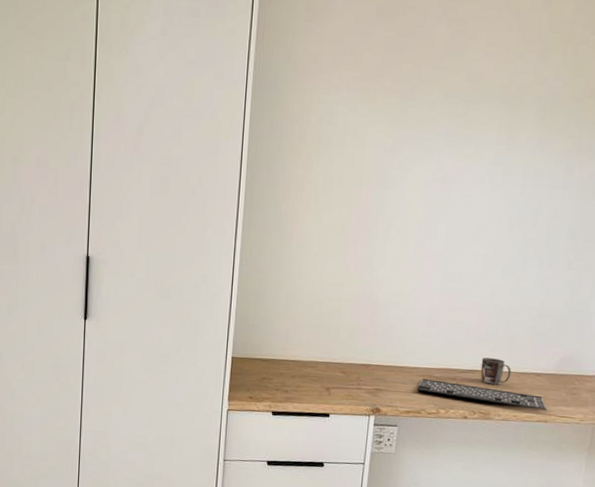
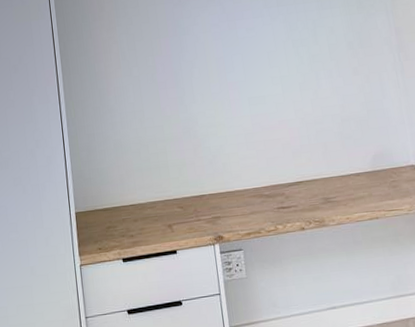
keyboard: present [416,378,547,410] -> none [251,194,375,212]
mug: present [480,358,512,385] -> none [303,167,333,193]

